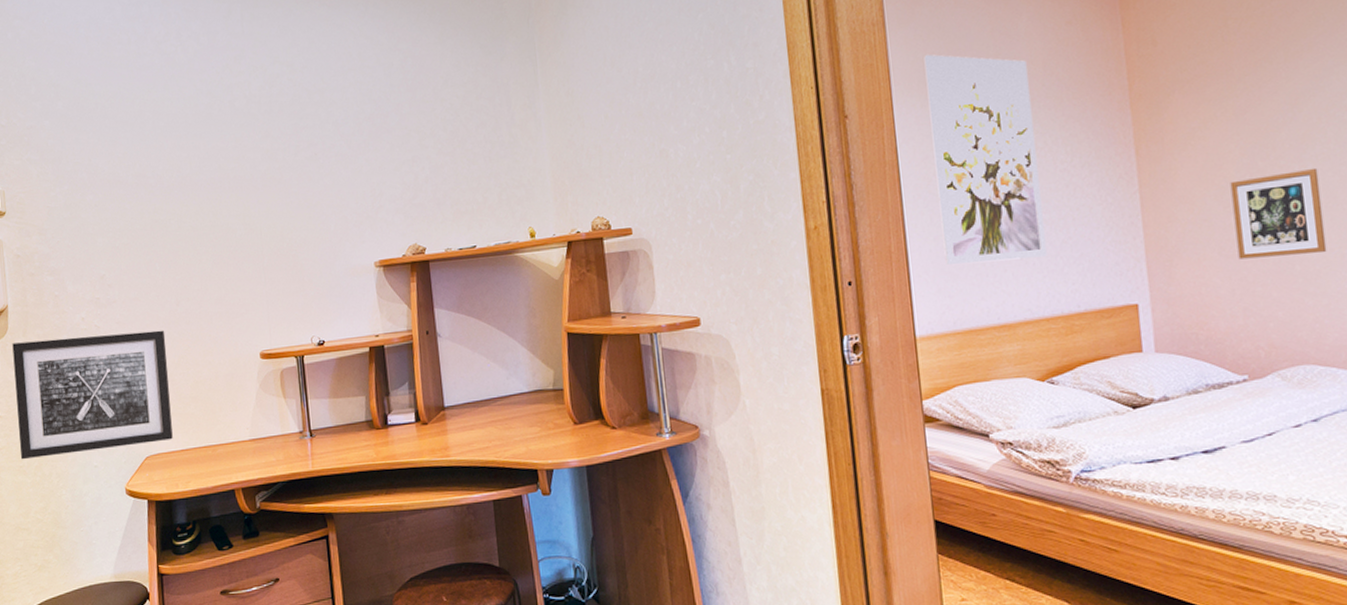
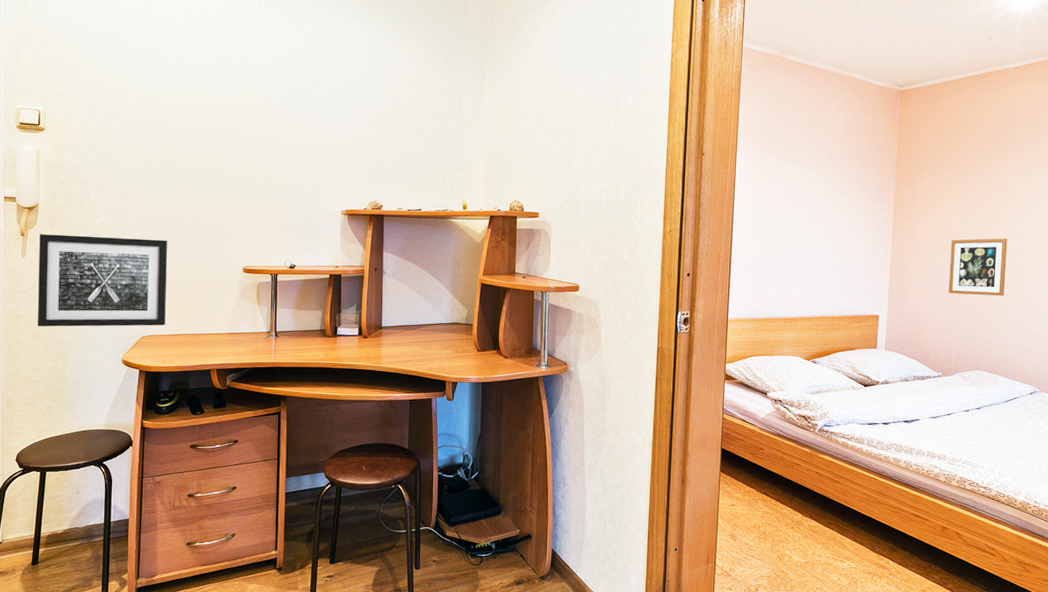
wall art: present [924,54,1047,265] -> none [756,118,832,274]

